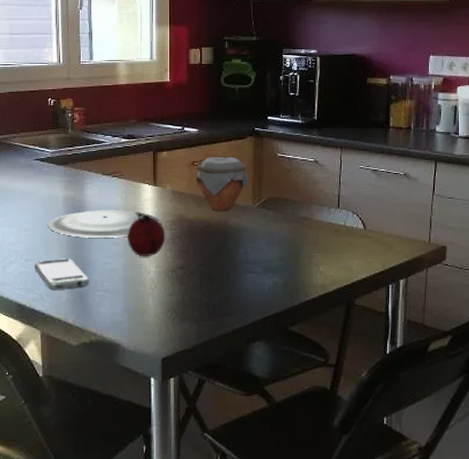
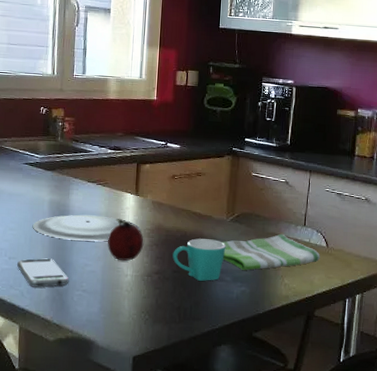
jar: present [196,156,248,211] -> none [175,171,224,223]
mug: none [197,228,254,274] -> present [172,238,226,281]
dish towel: none [249,218,358,260] -> present [222,233,321,270]

